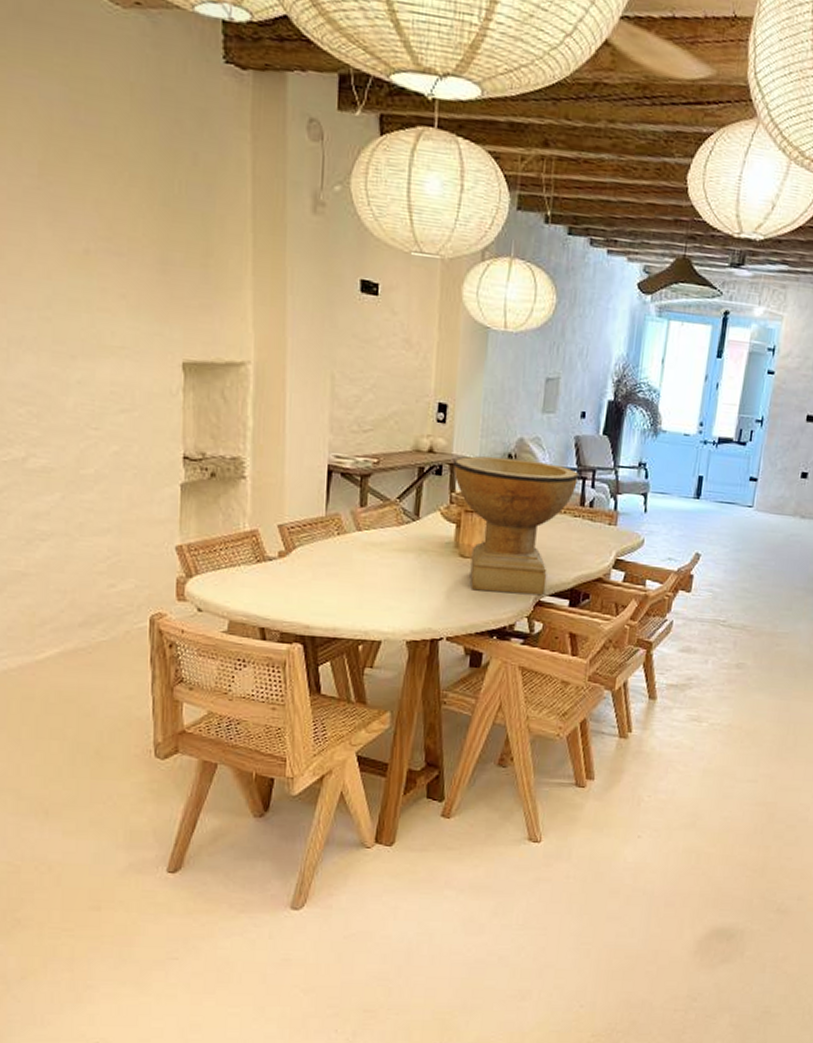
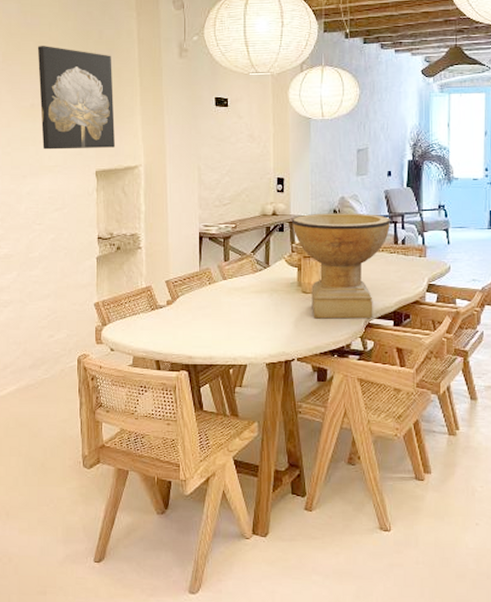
wall art: none [95,160,213,332] -> present [37,46,115,150]

